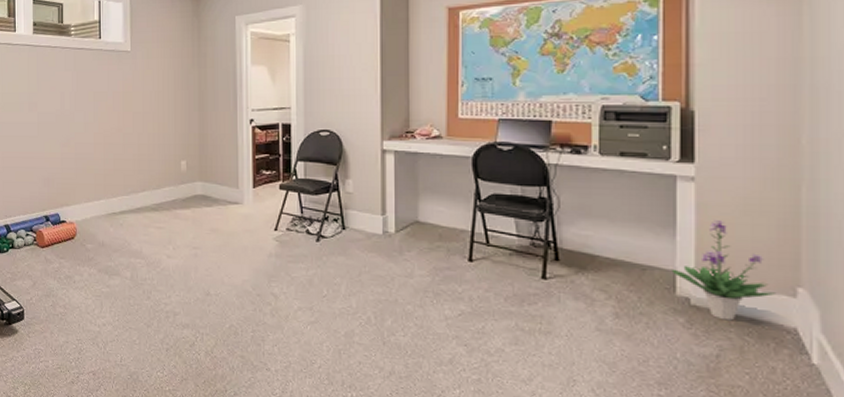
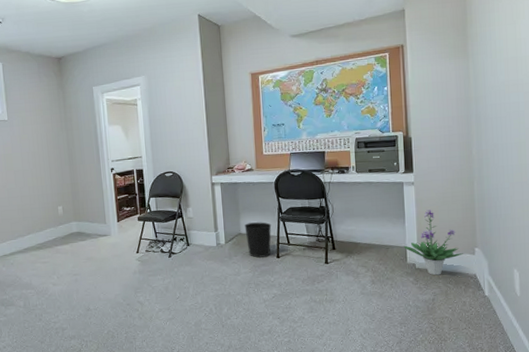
wastebasket: none [424,208,464,258] -> present [244,222,272,258]

